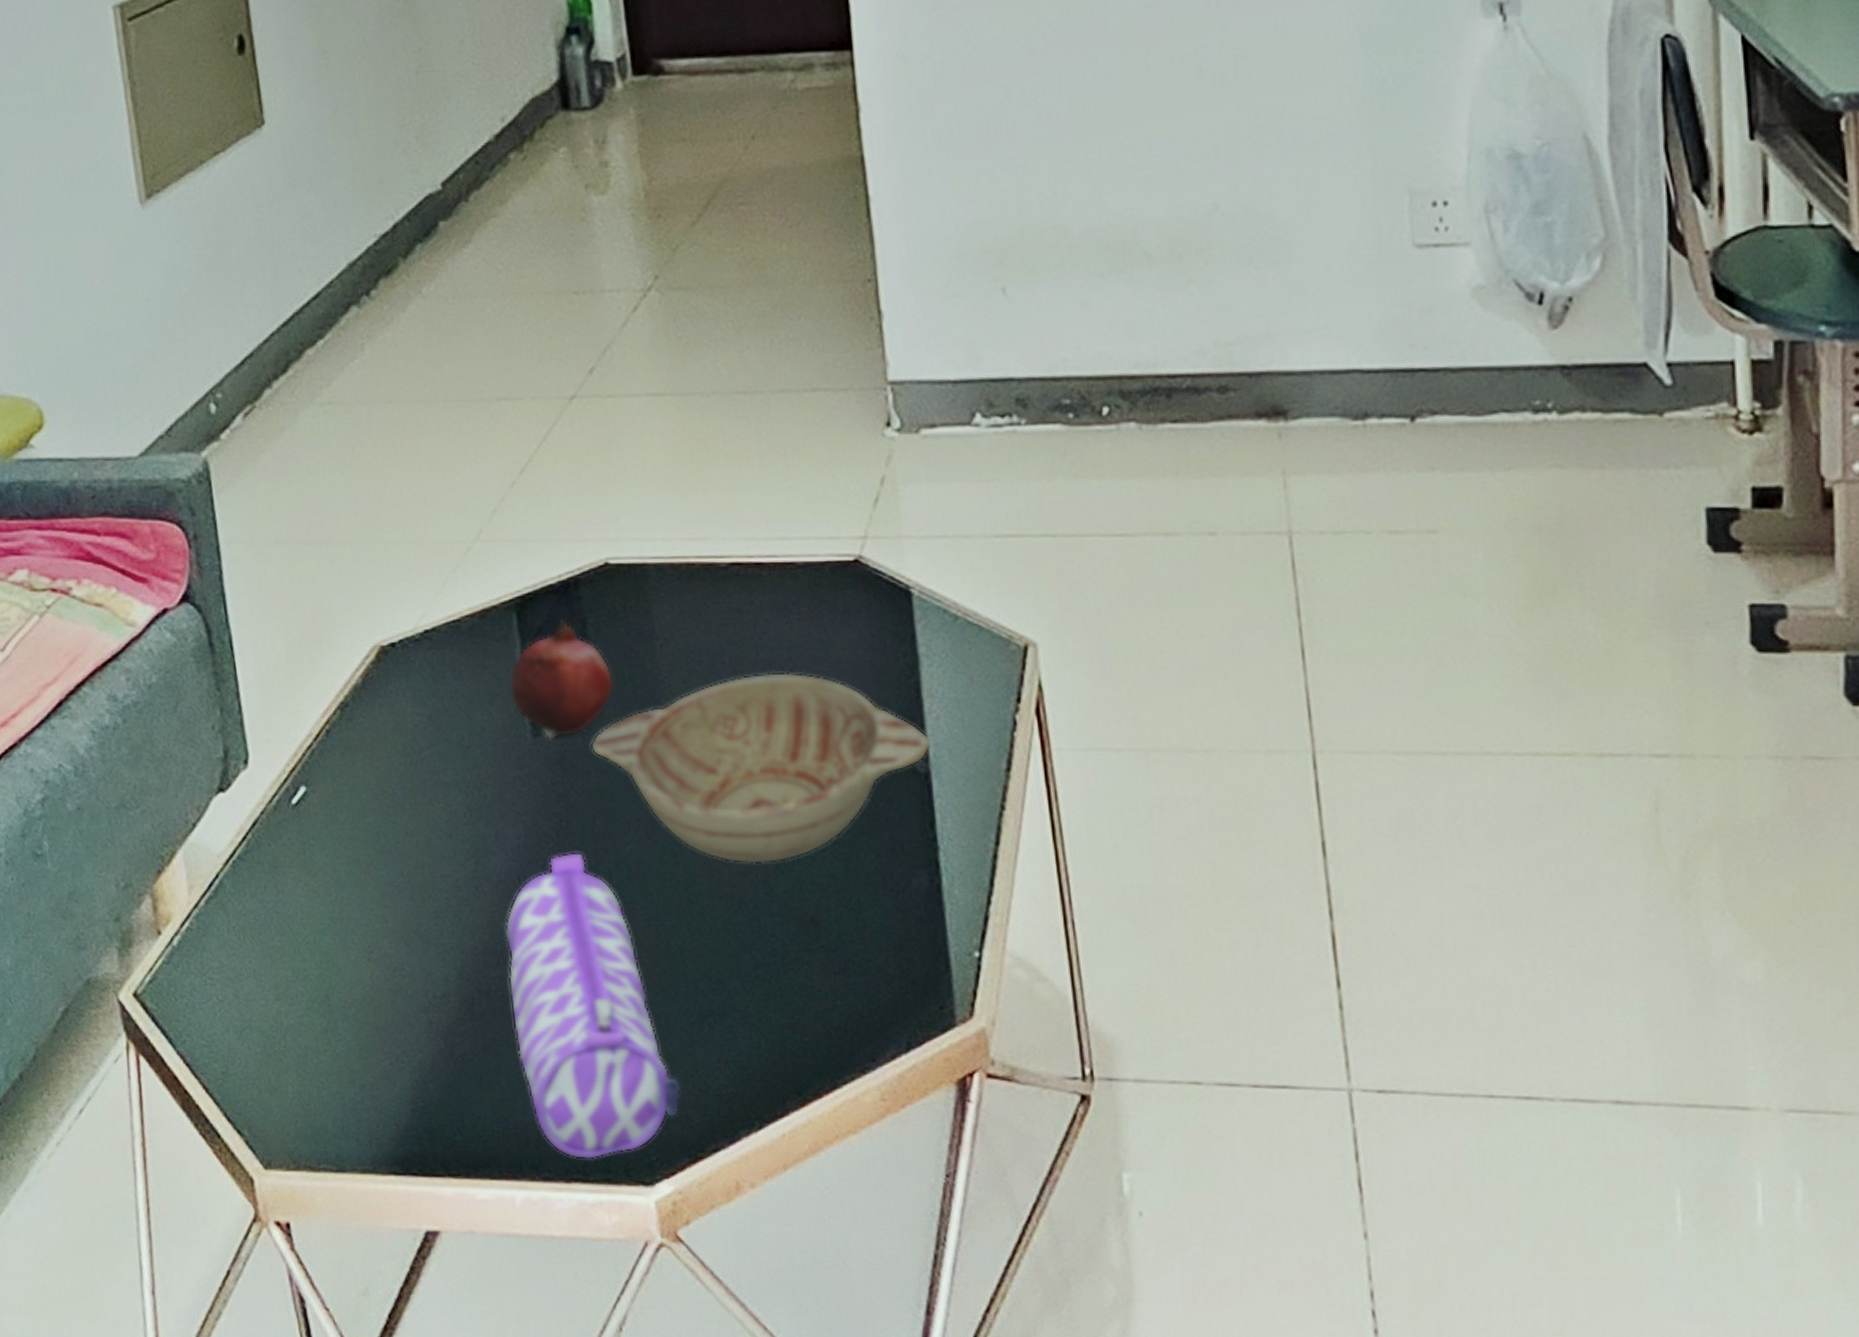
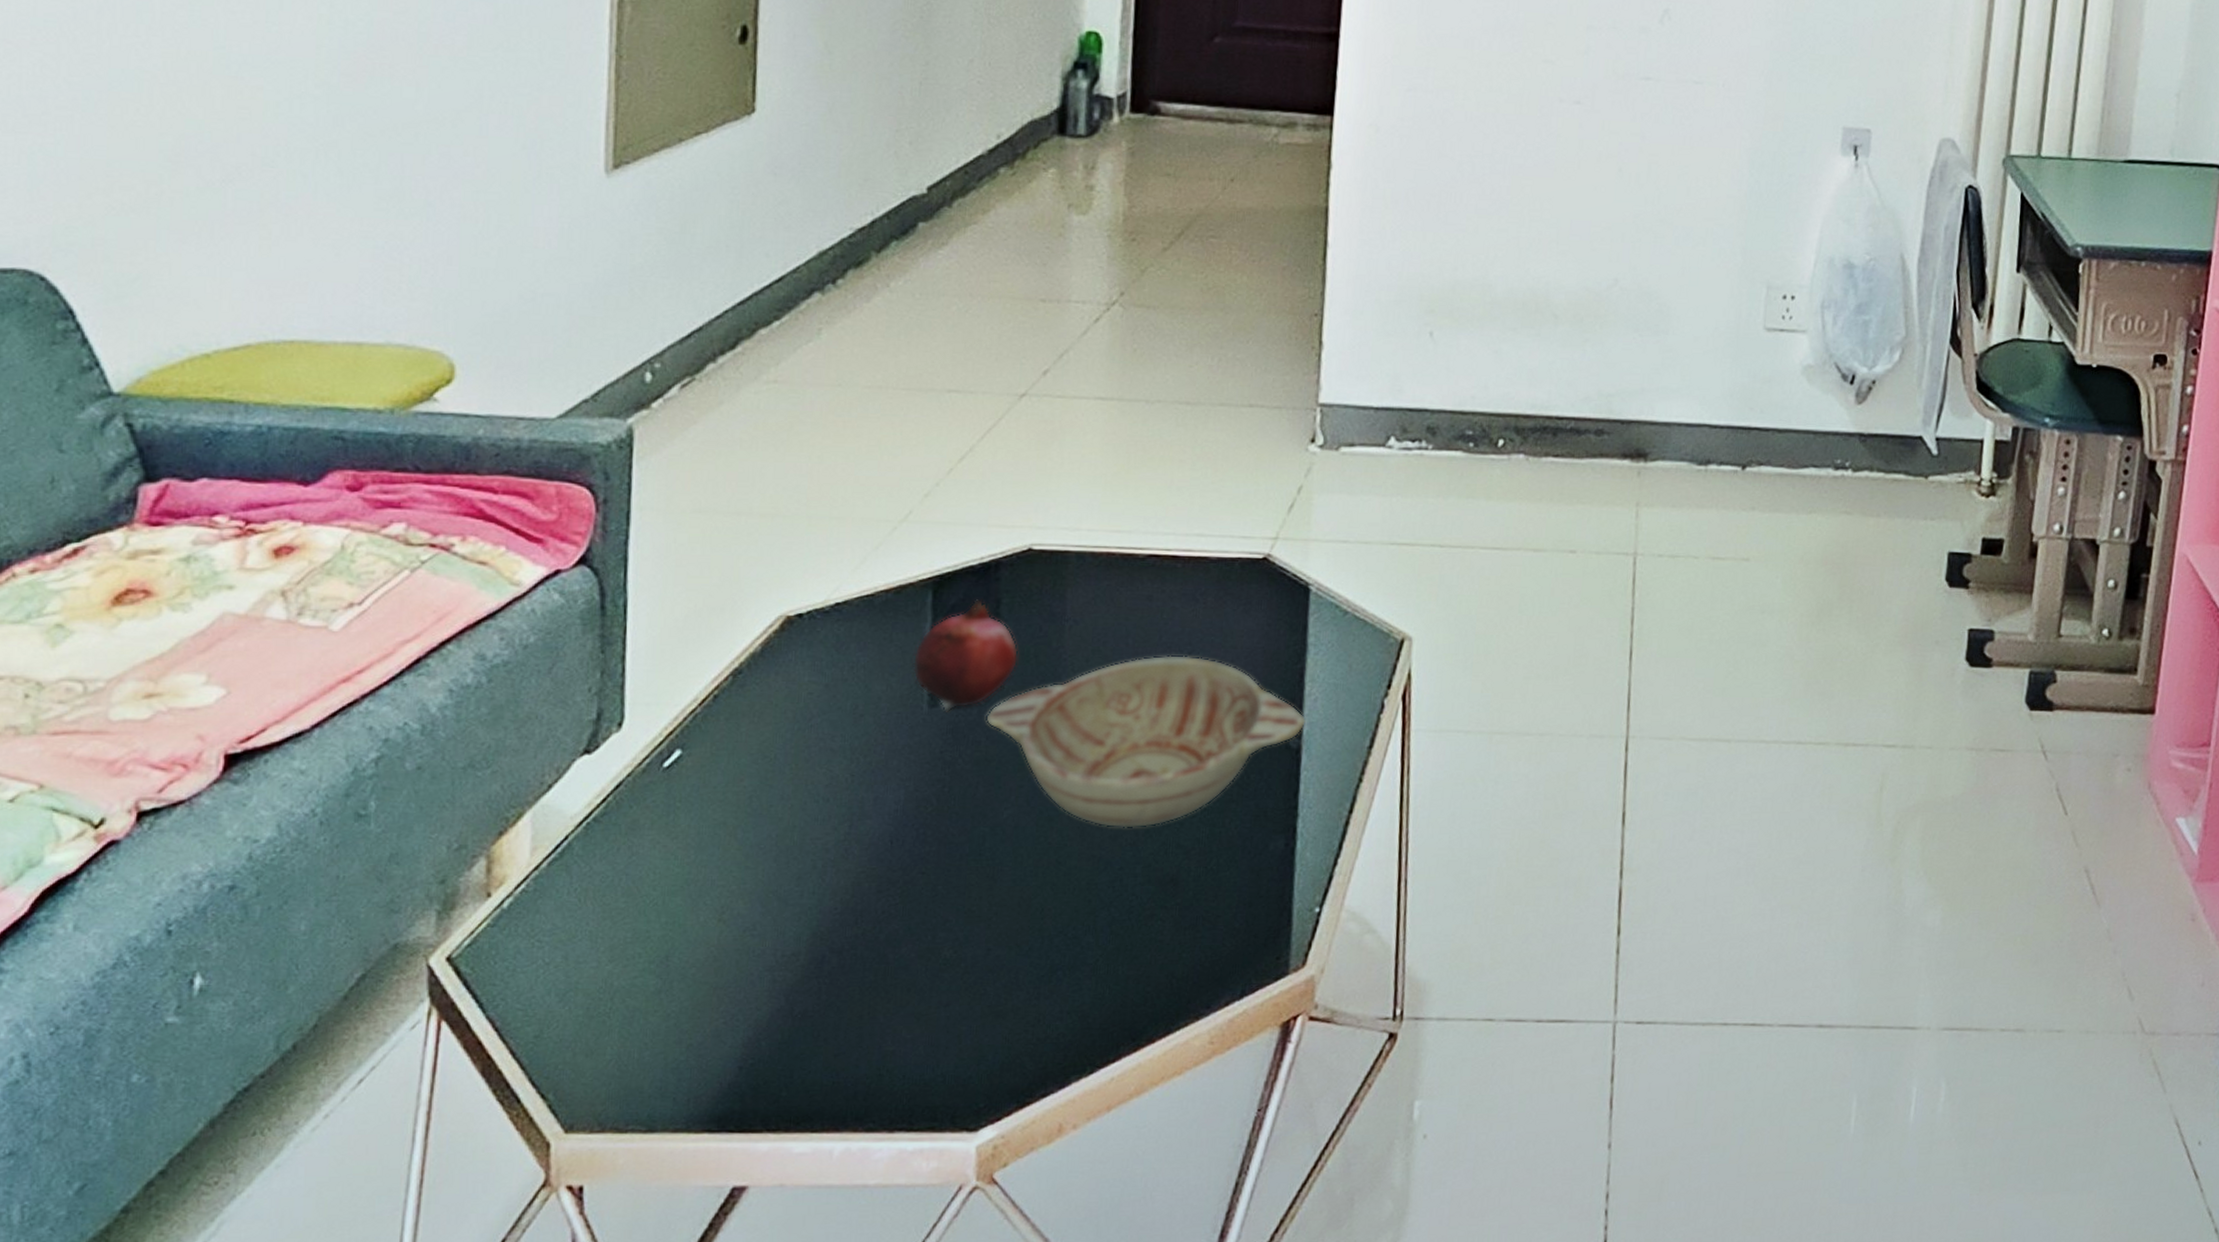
pencil case: present [504,852,682,1160] -> none [860,816,1021,1110]

